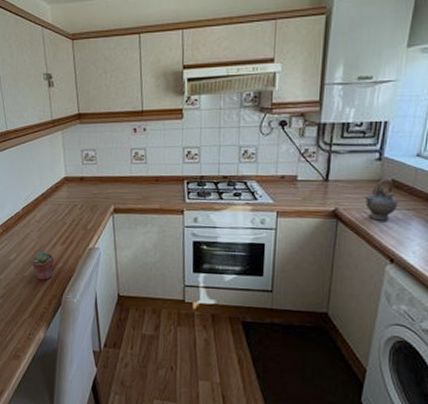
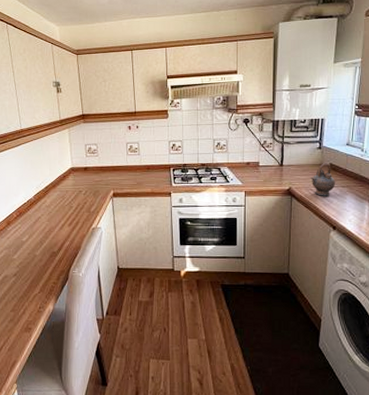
potted succulent: present [31,251,54,280] -> none [42,232,62,258]

